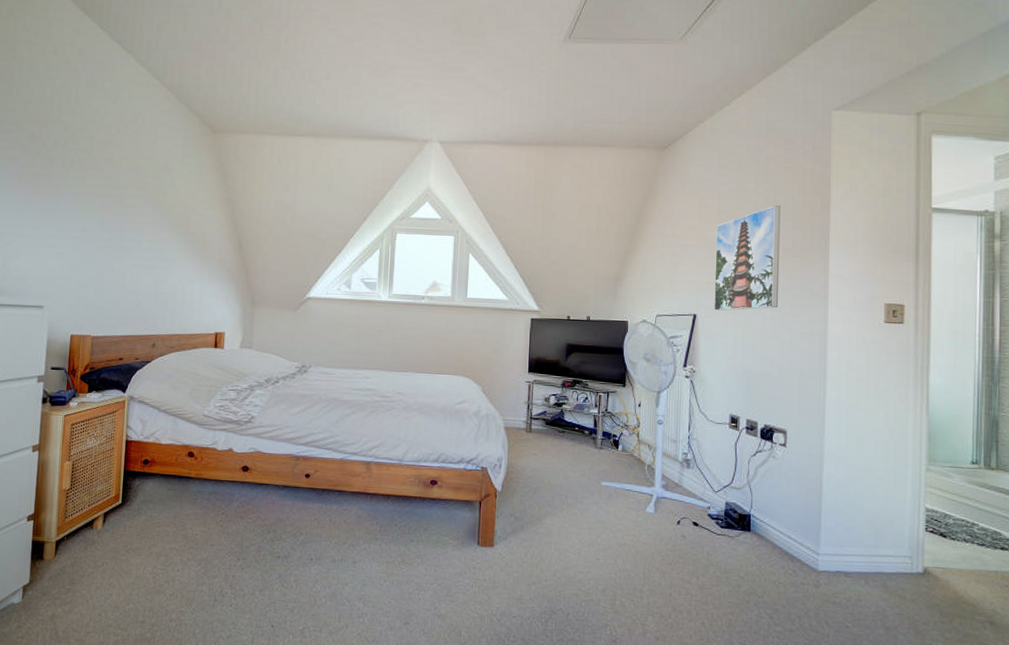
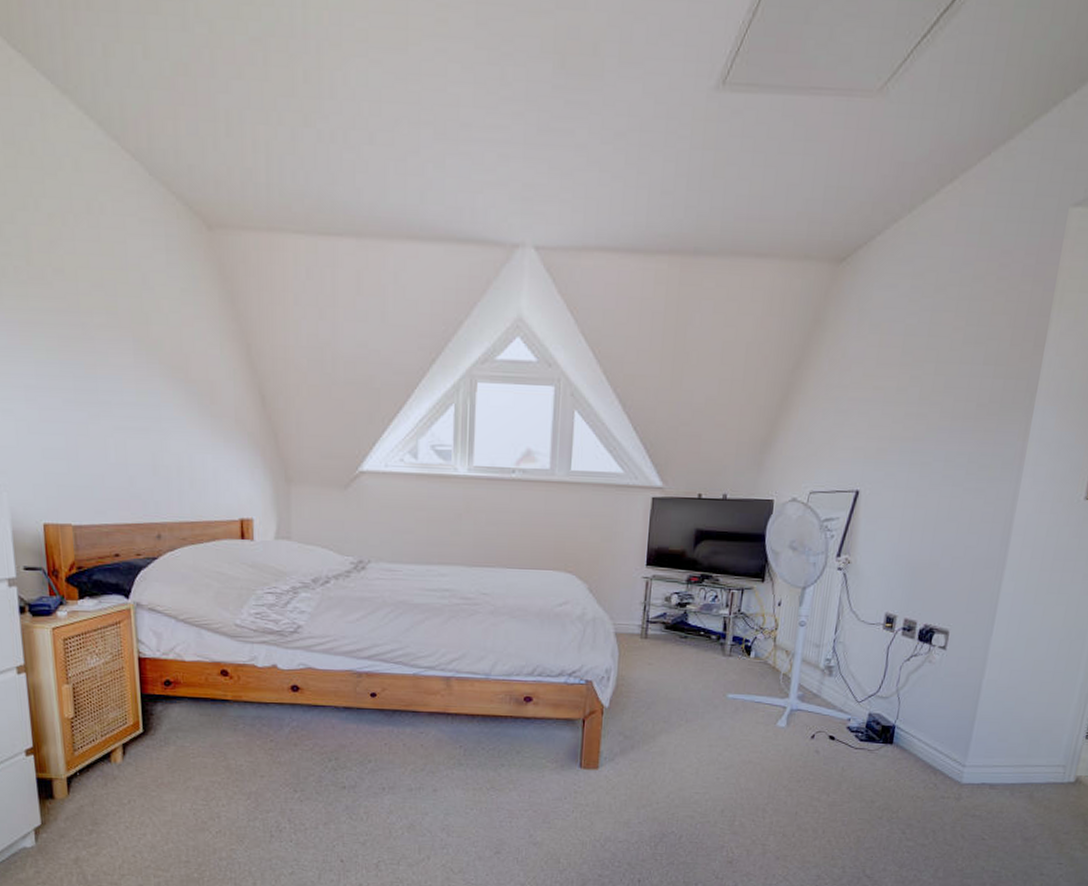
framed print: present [714,206,781,311] -> none [881,344,983,486]

